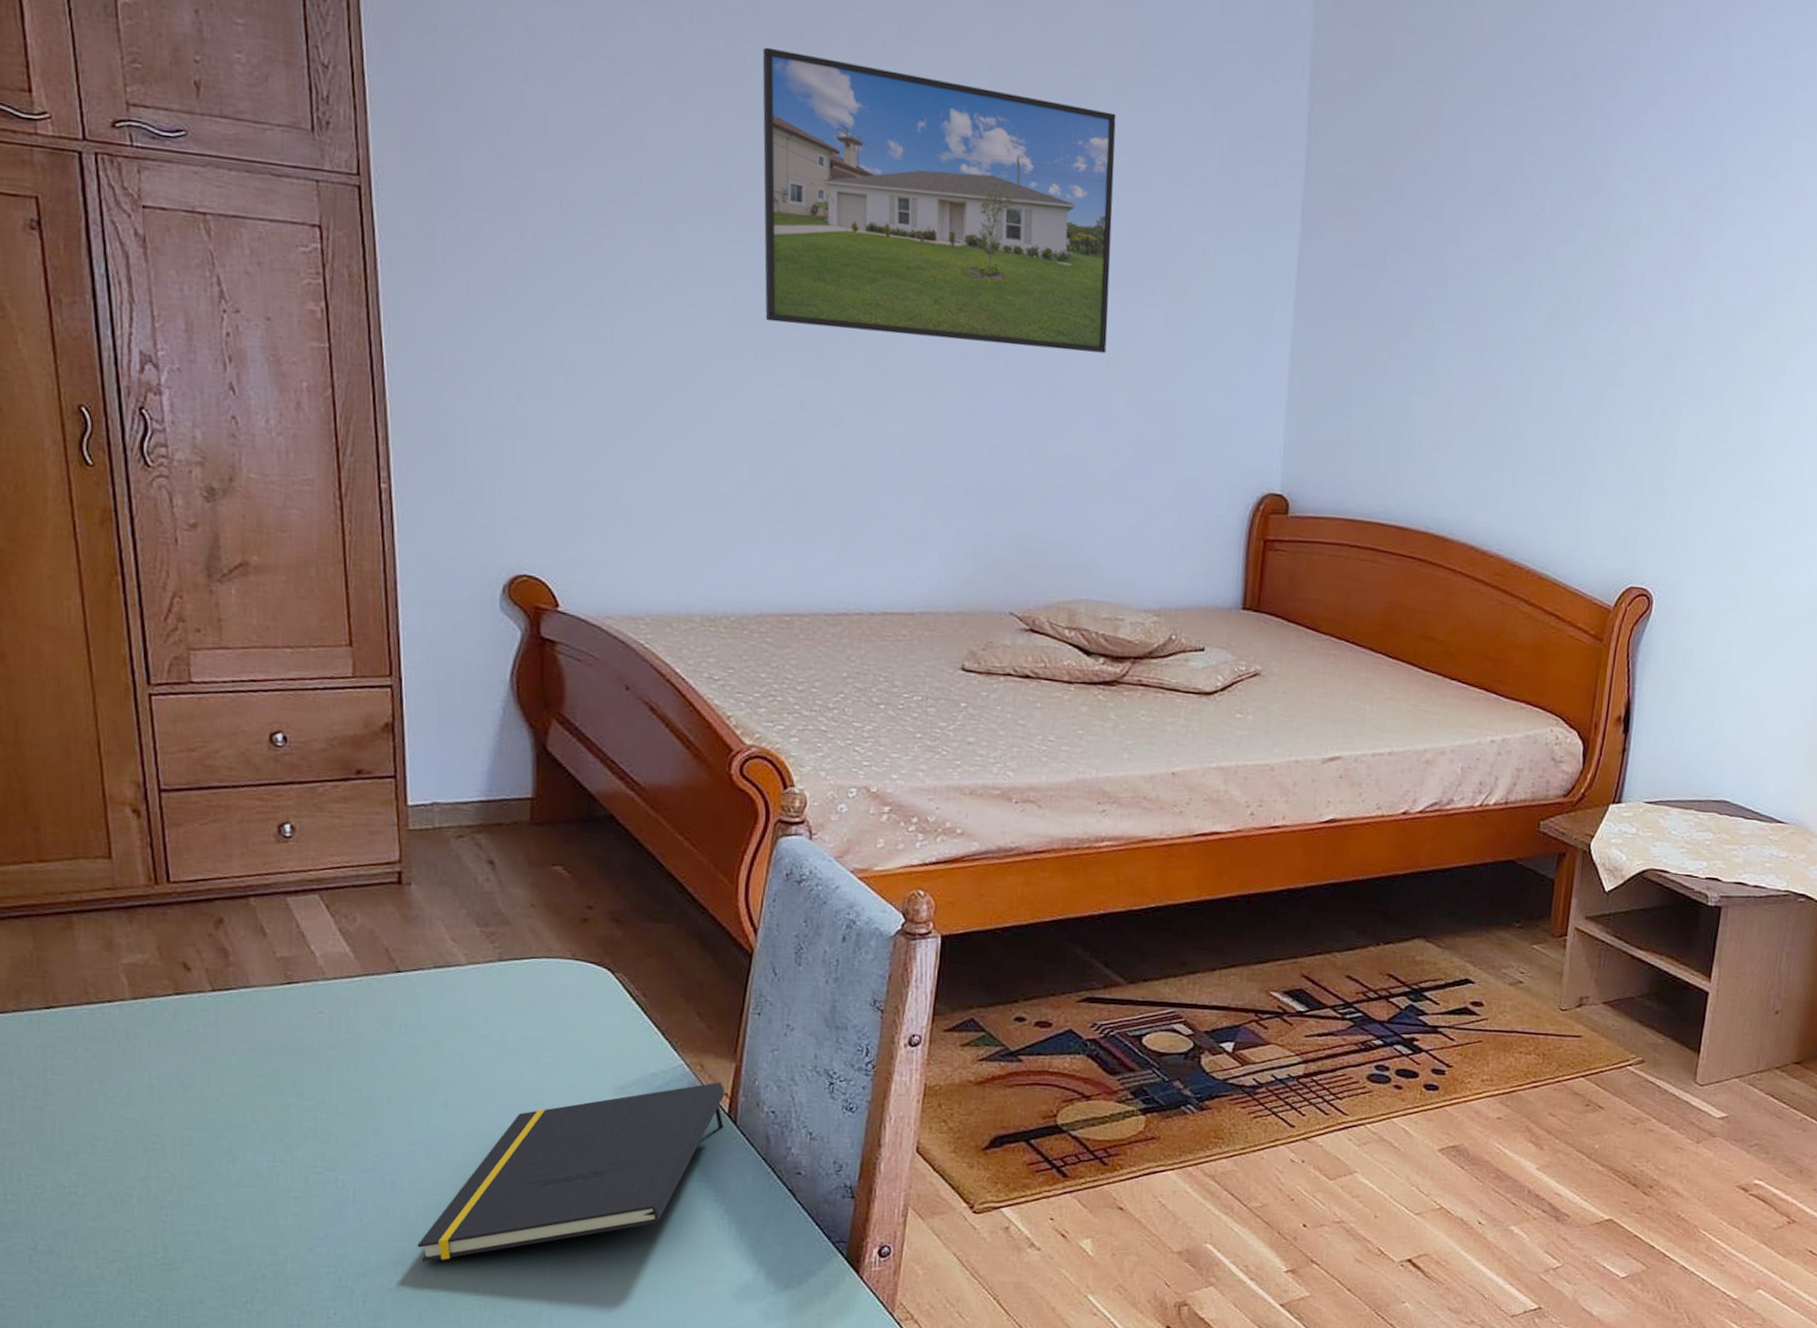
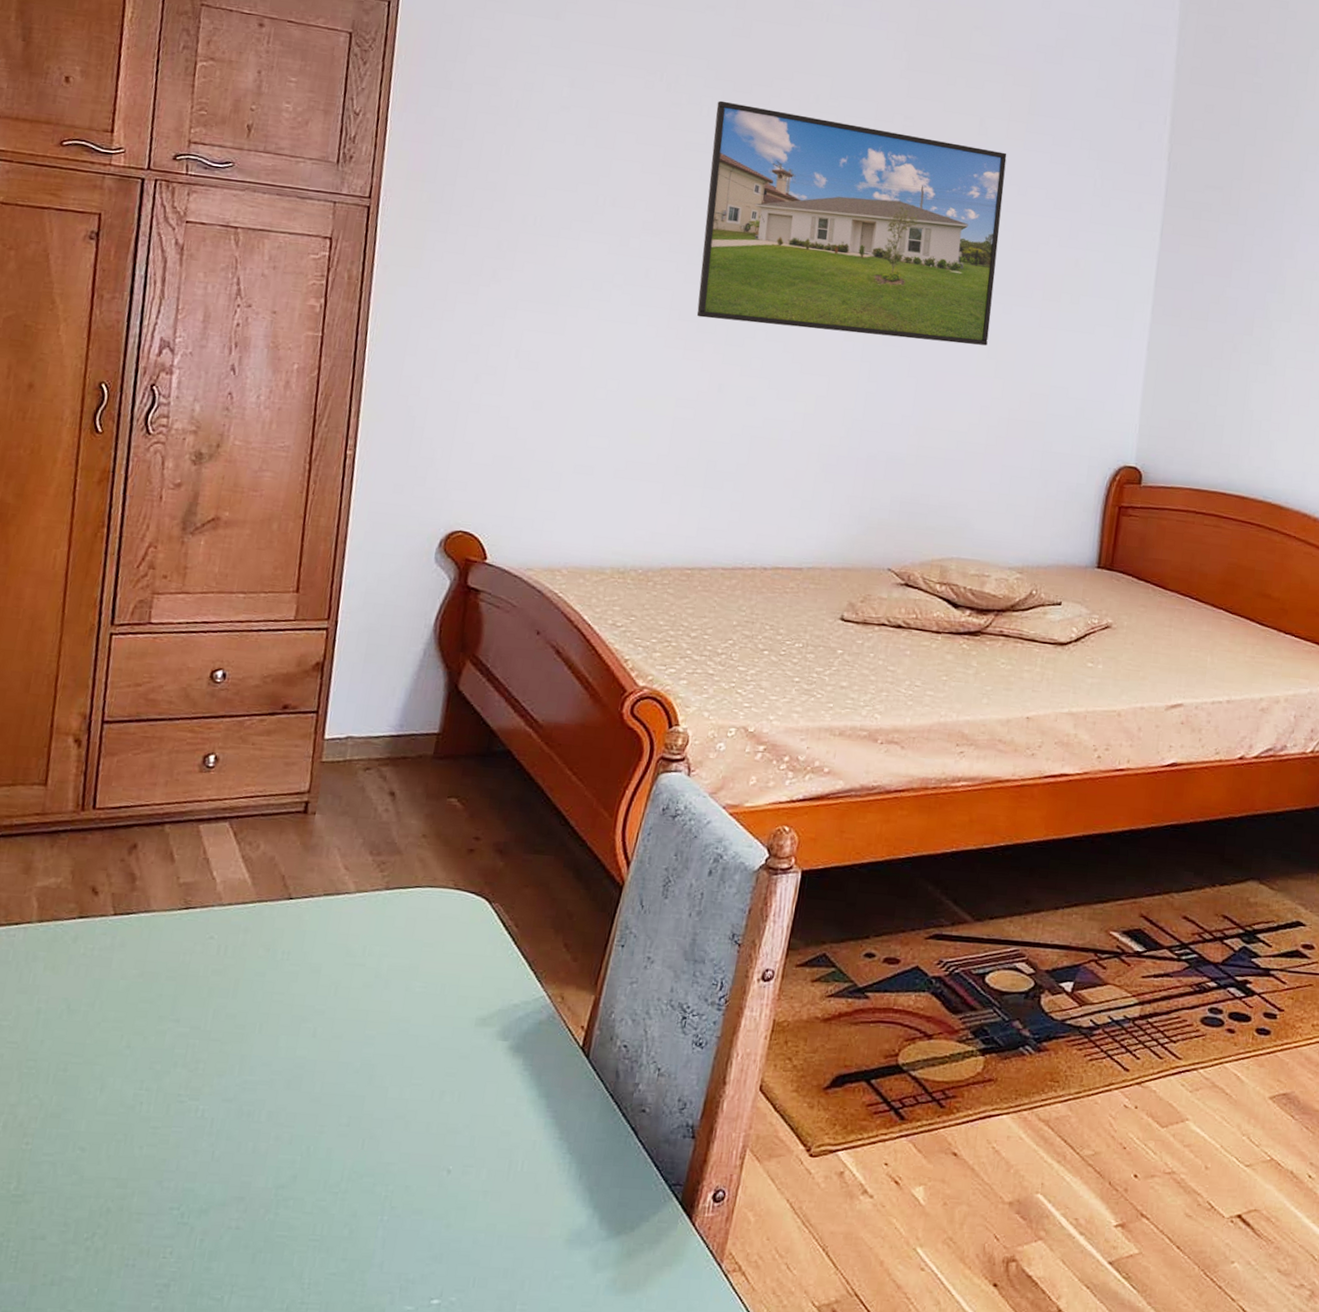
notepad: present [417,1082,725,1262] -> none [263,1014,582,1199]

